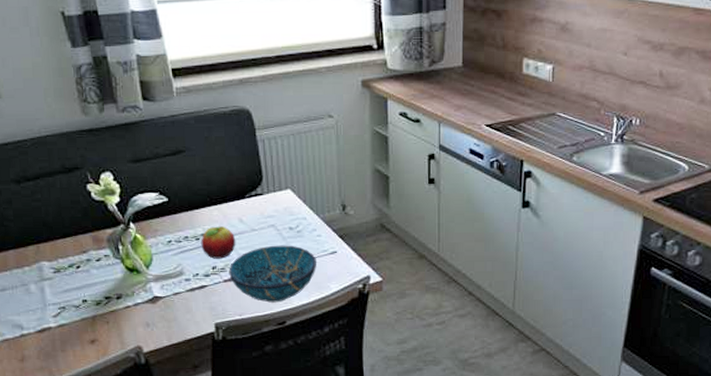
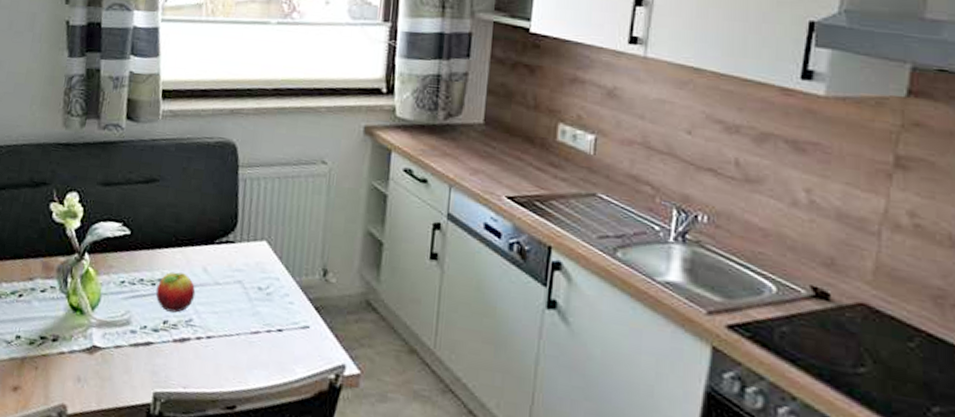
decorative bowl: present [229,245,316,303] -> none [180,305,284,380]

